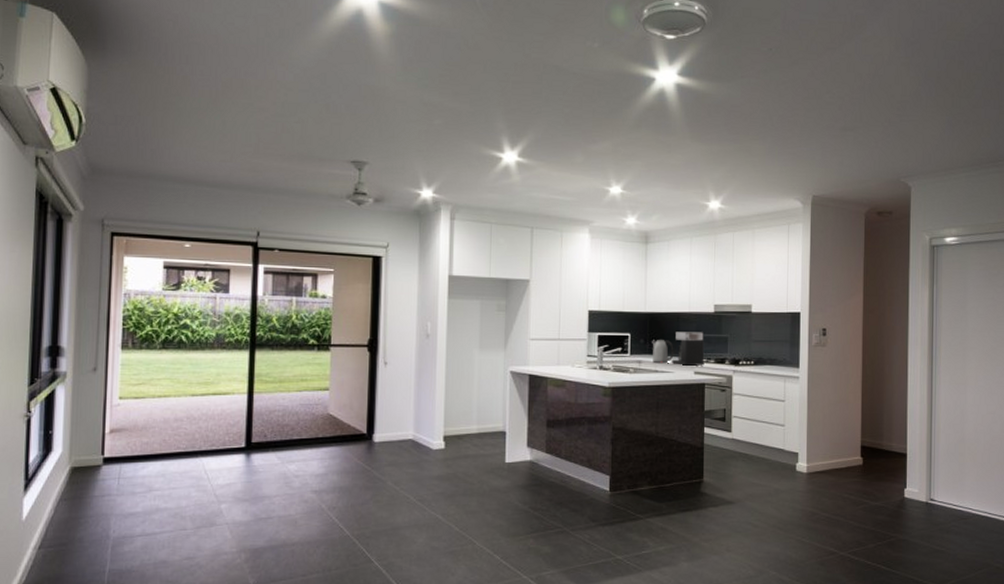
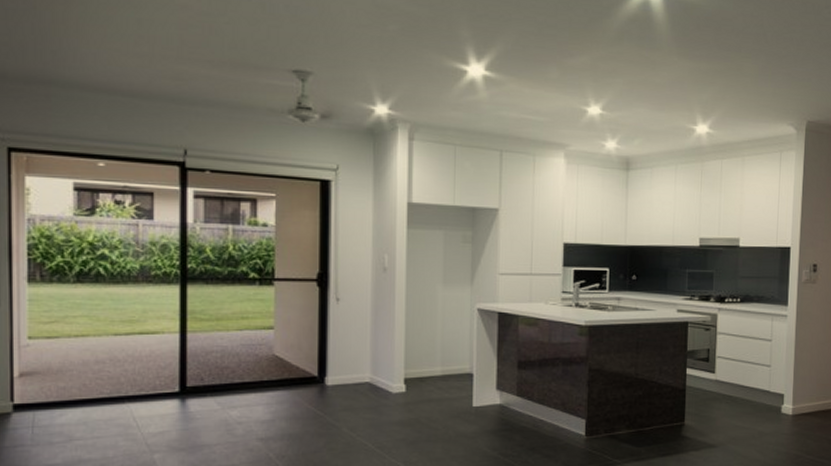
kettle: present [653,339,674,364] -> none [633,274,656,301]
coffee maker: present [671,331,705,366] -> none [653,266,689,303]

